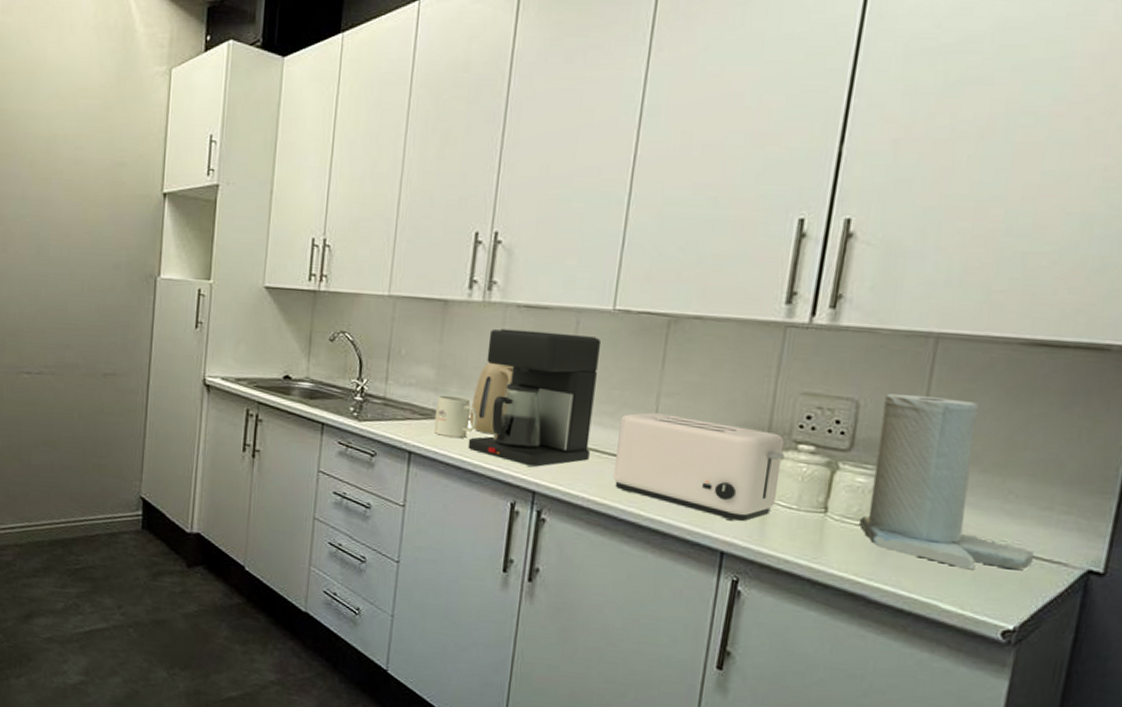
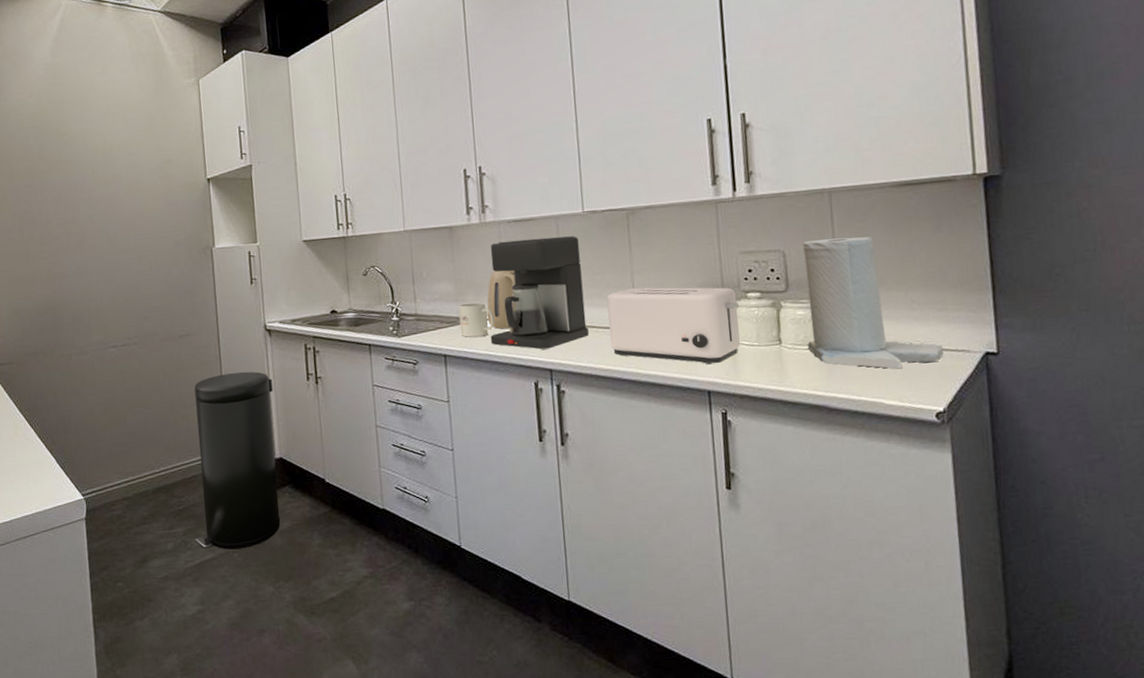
pedal bin: none [88,426,202,625] -> present [194,371,281,550]

